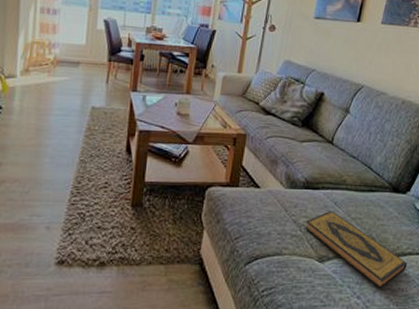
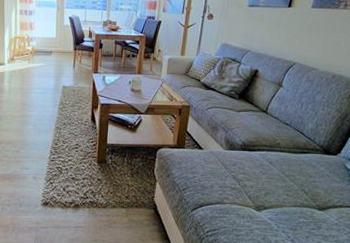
hardback book: present [305,210,407,290] -> none [243,168,338,236]

